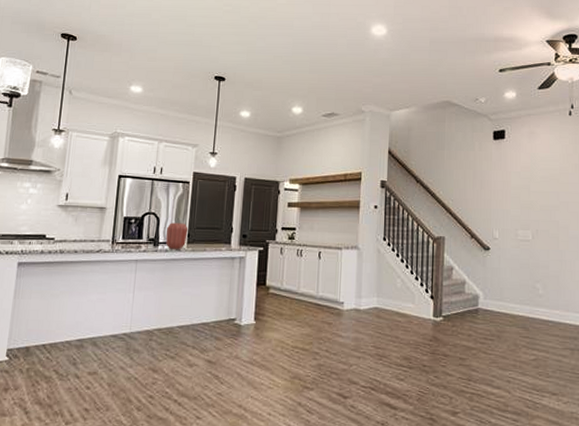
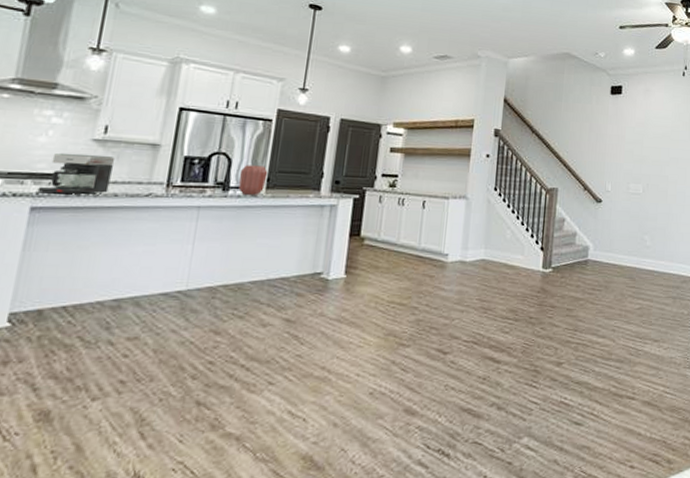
coffee maker: none [22,217,75,252] -> present [37,152,116,195]

